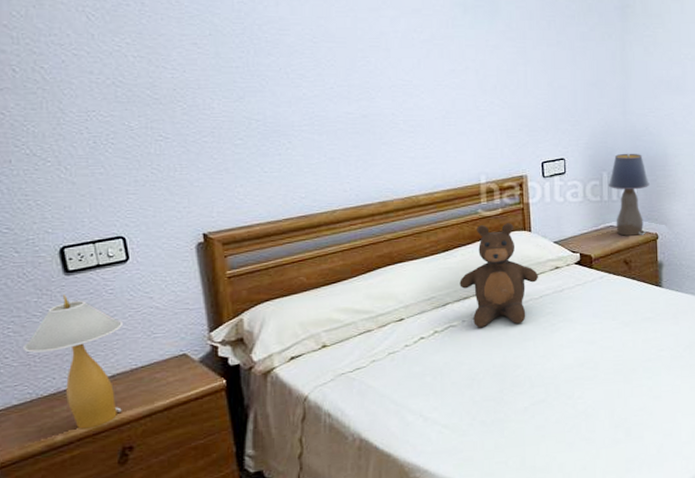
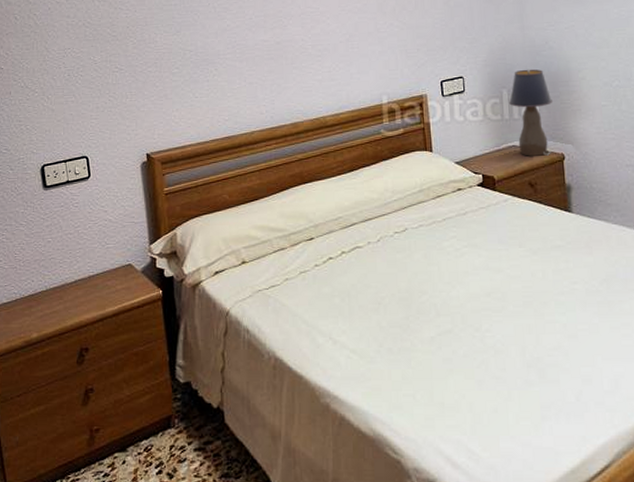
table lamp: present [24,294,124,429] -> none [13,206,85,329]
teddy bear: present [459,223,539,328] -> none [364,143,442,250]

